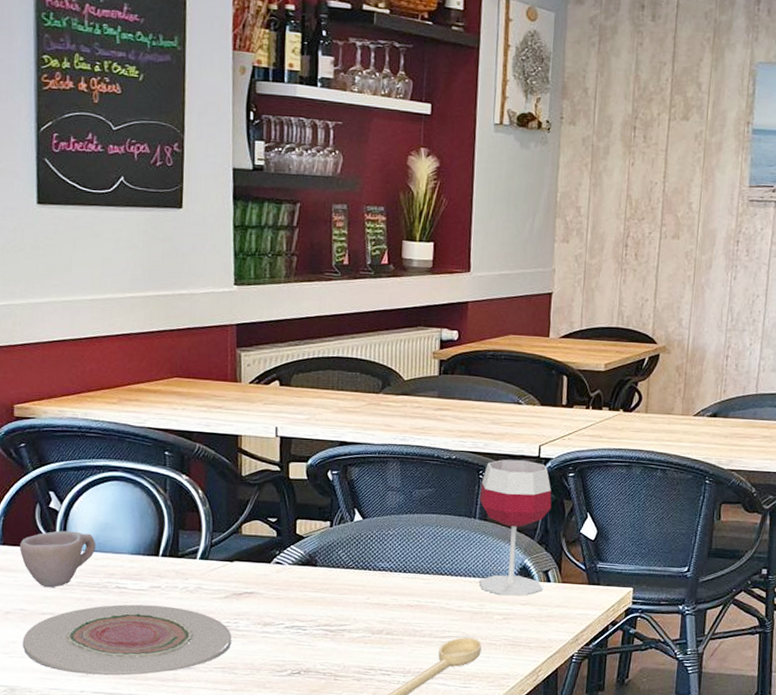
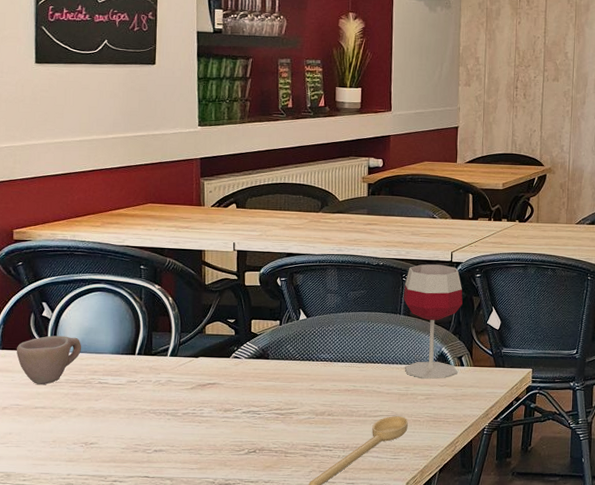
plate: present [22,604,232,676] -> none [17,397,197,460]

